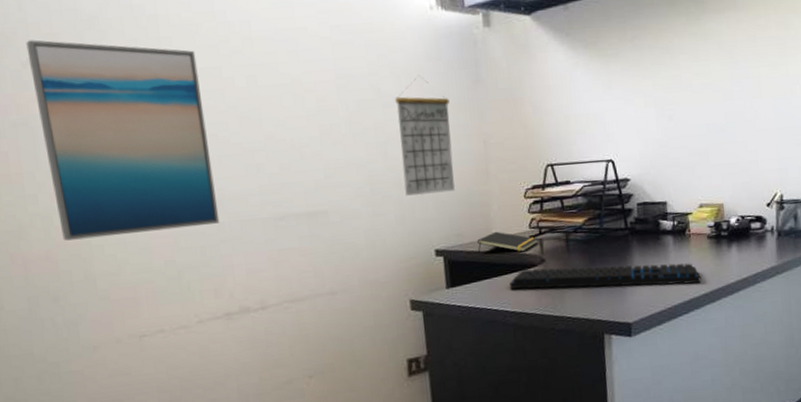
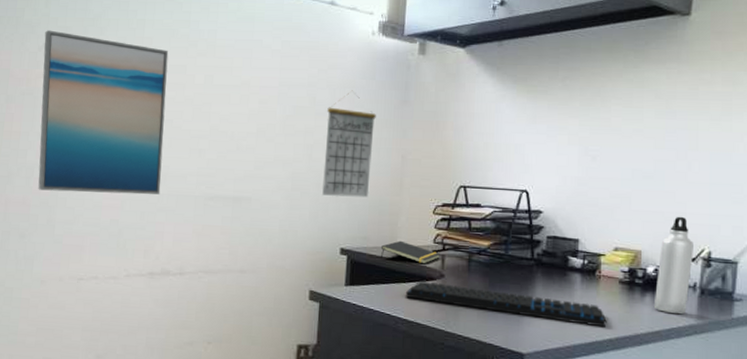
water bottle: none [739,164,768,260] -> present [653,216,693,315]

